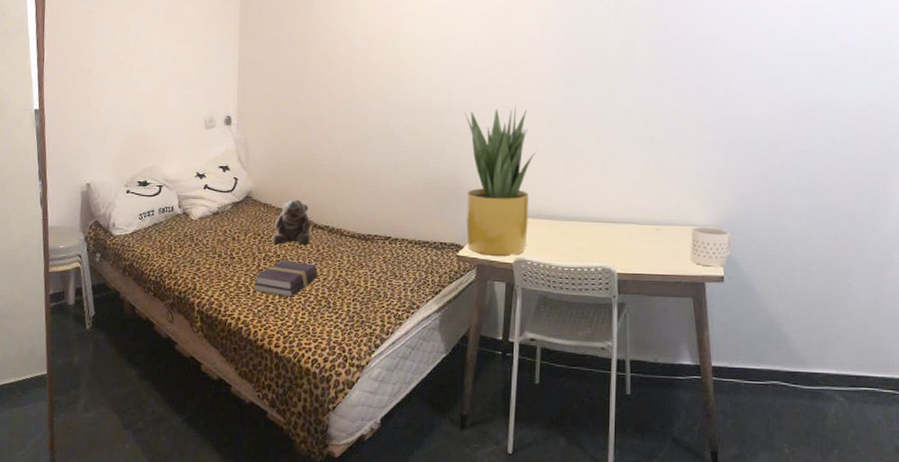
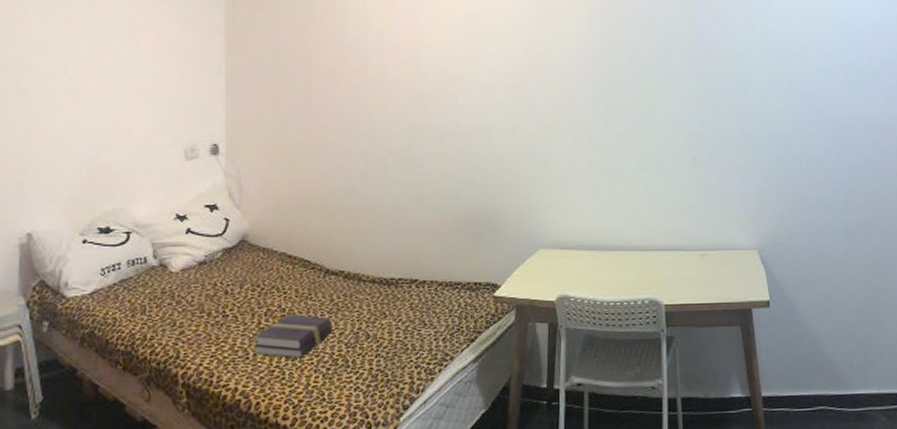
stuffed animal: present [271,199,311,245] -> none [274,241,322,296]
planter: present [464,103,537,256] -> none [496,123,577,294]
mug: present [690,227,732,267] -> none [735,250,776,292]

